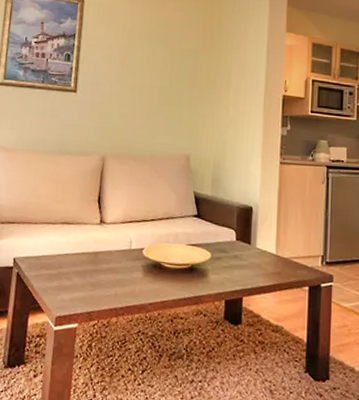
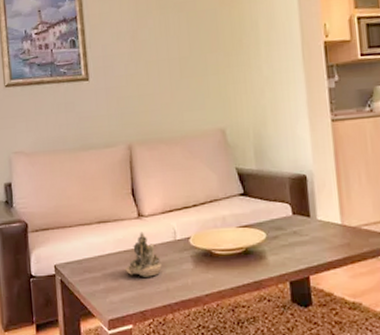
succulent planter: none [80,237,114,281] -> present [125,232,162,277]

